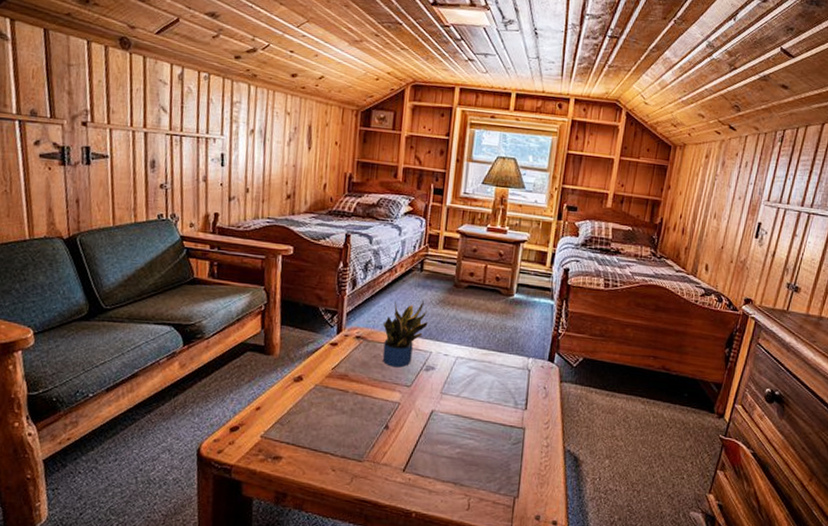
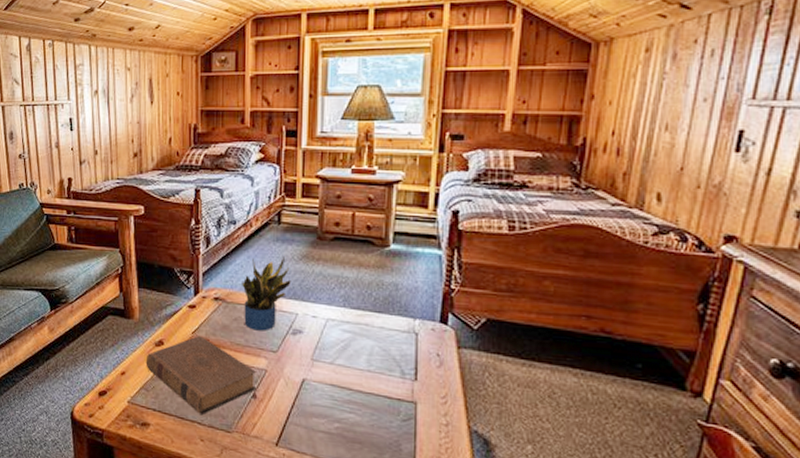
book: none [282,371,391,447] -> present [145,335,257,416]

